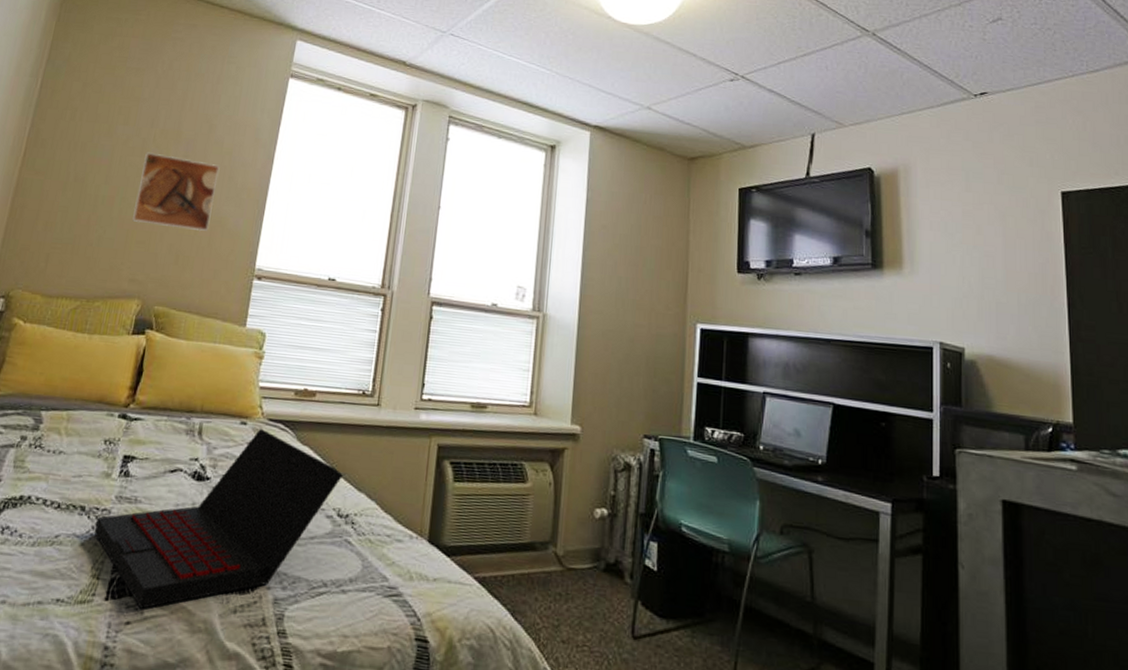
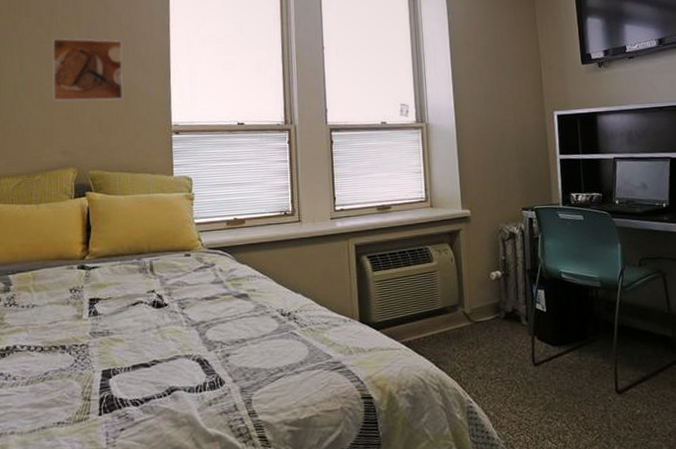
laptop: present [93,428,343,609] -> none [77,256,280,417]

